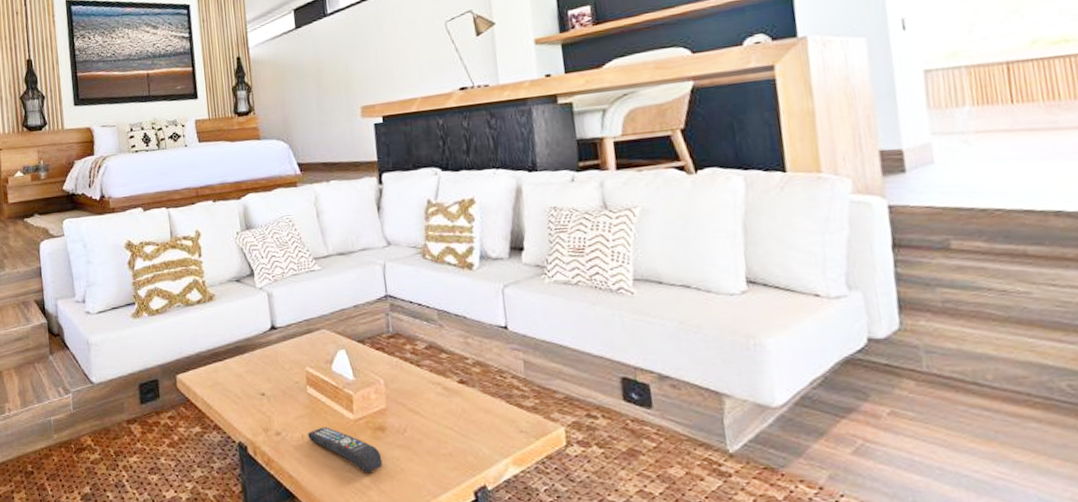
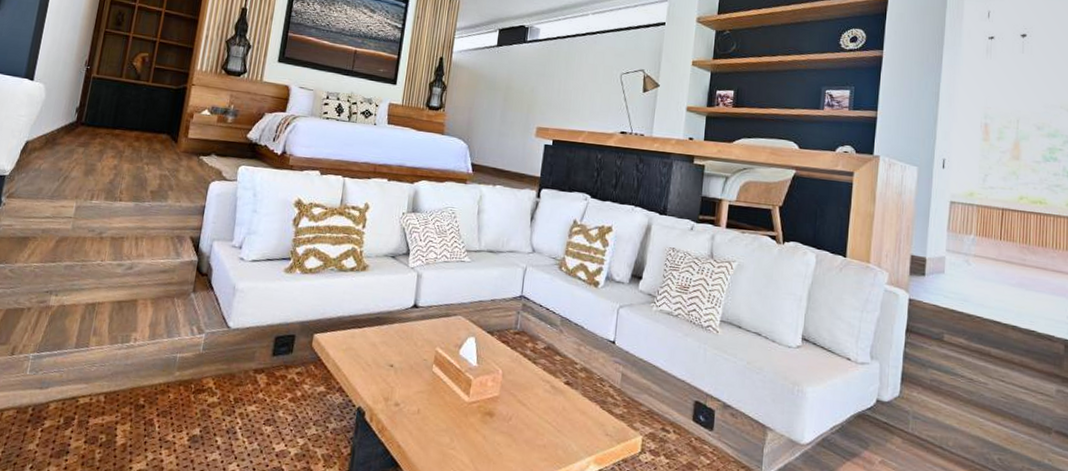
remote control: present [308,427,383,472] -> none [424,404,485,452]

